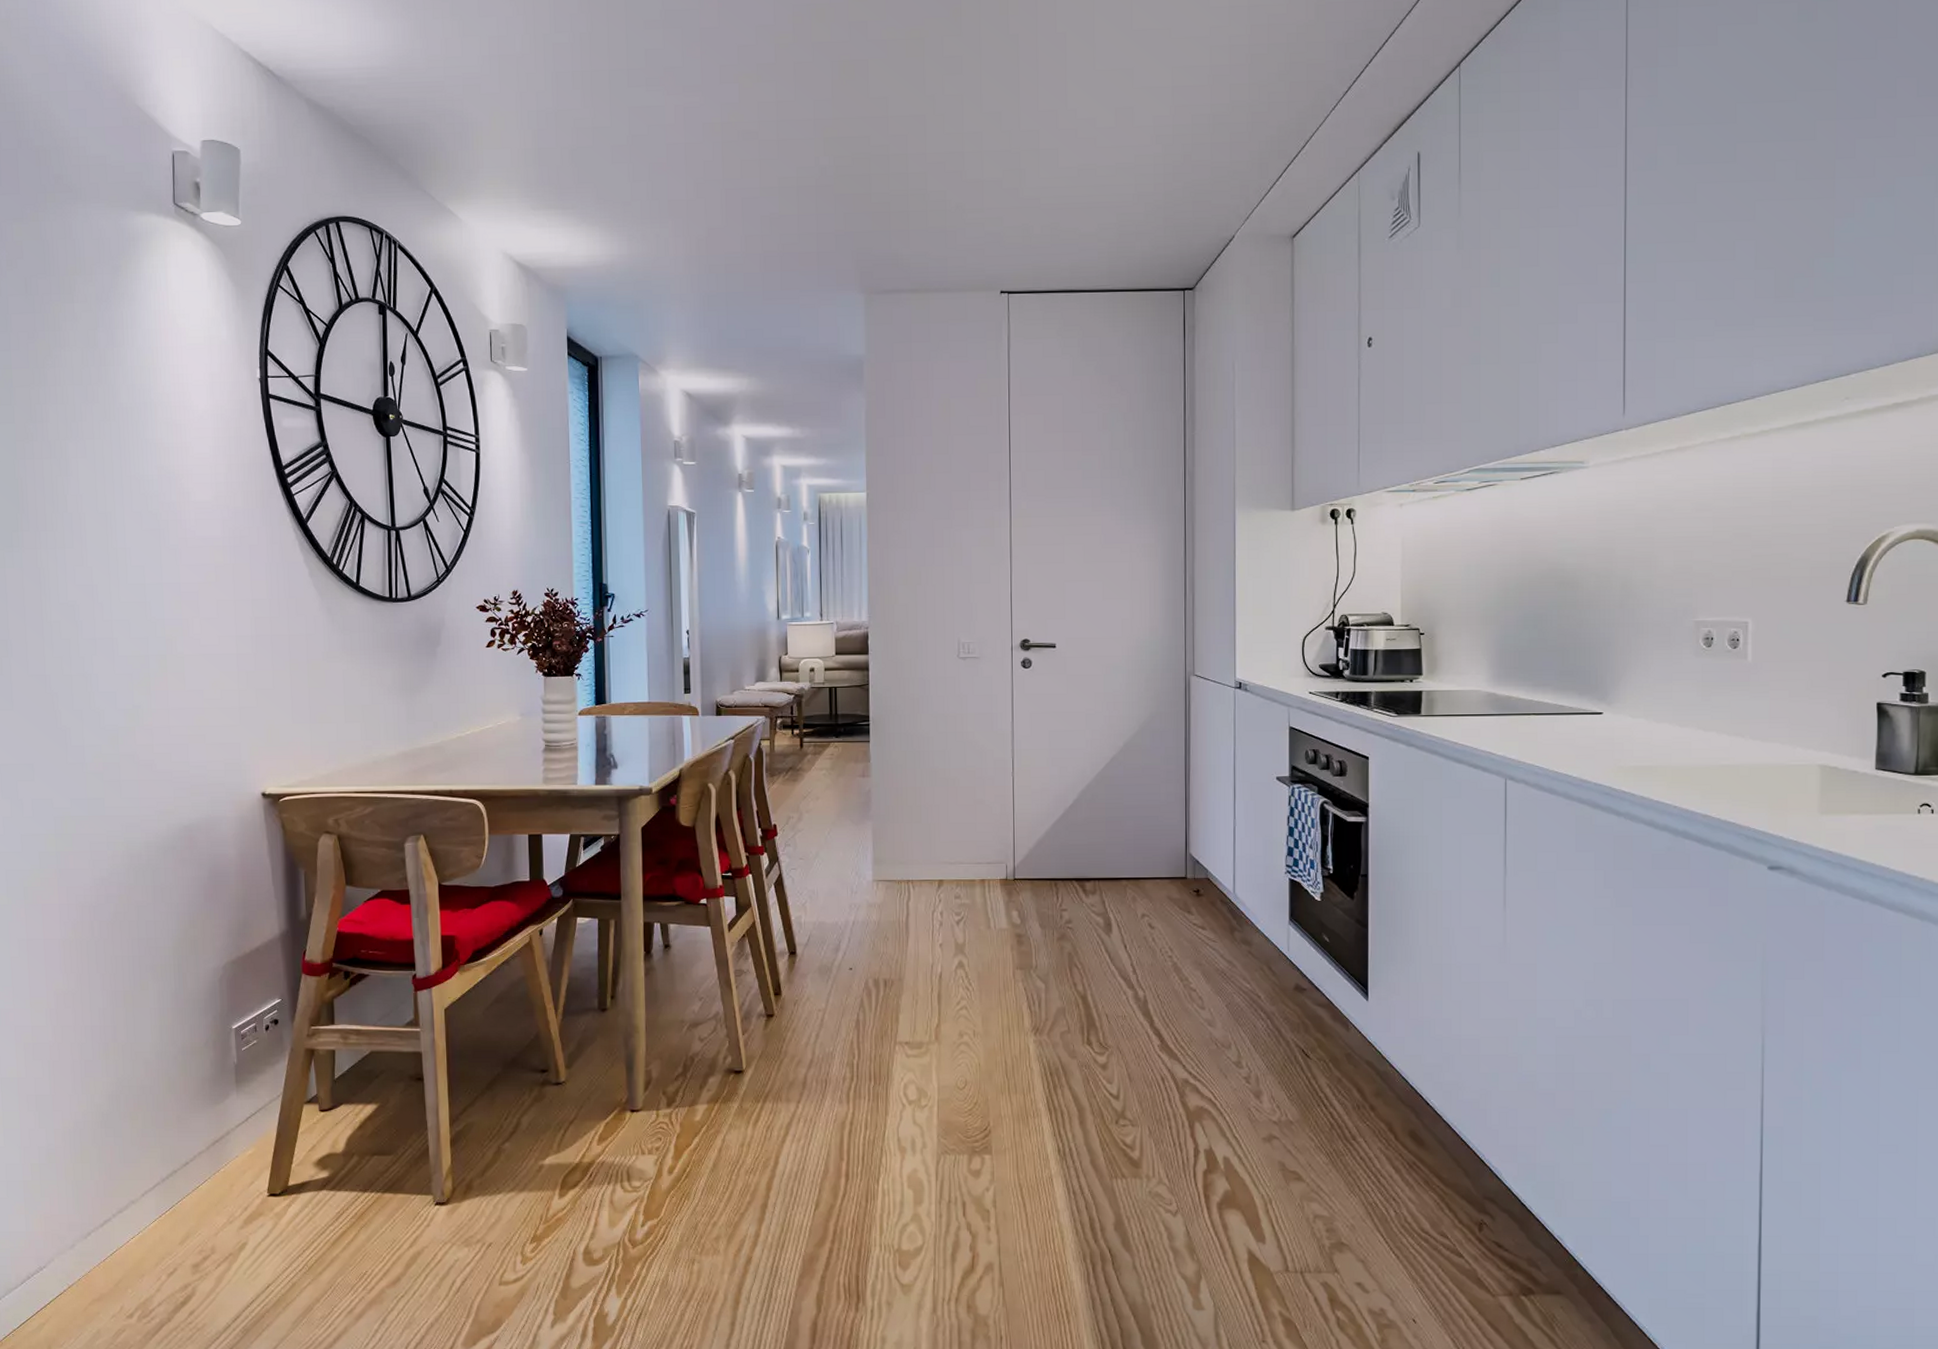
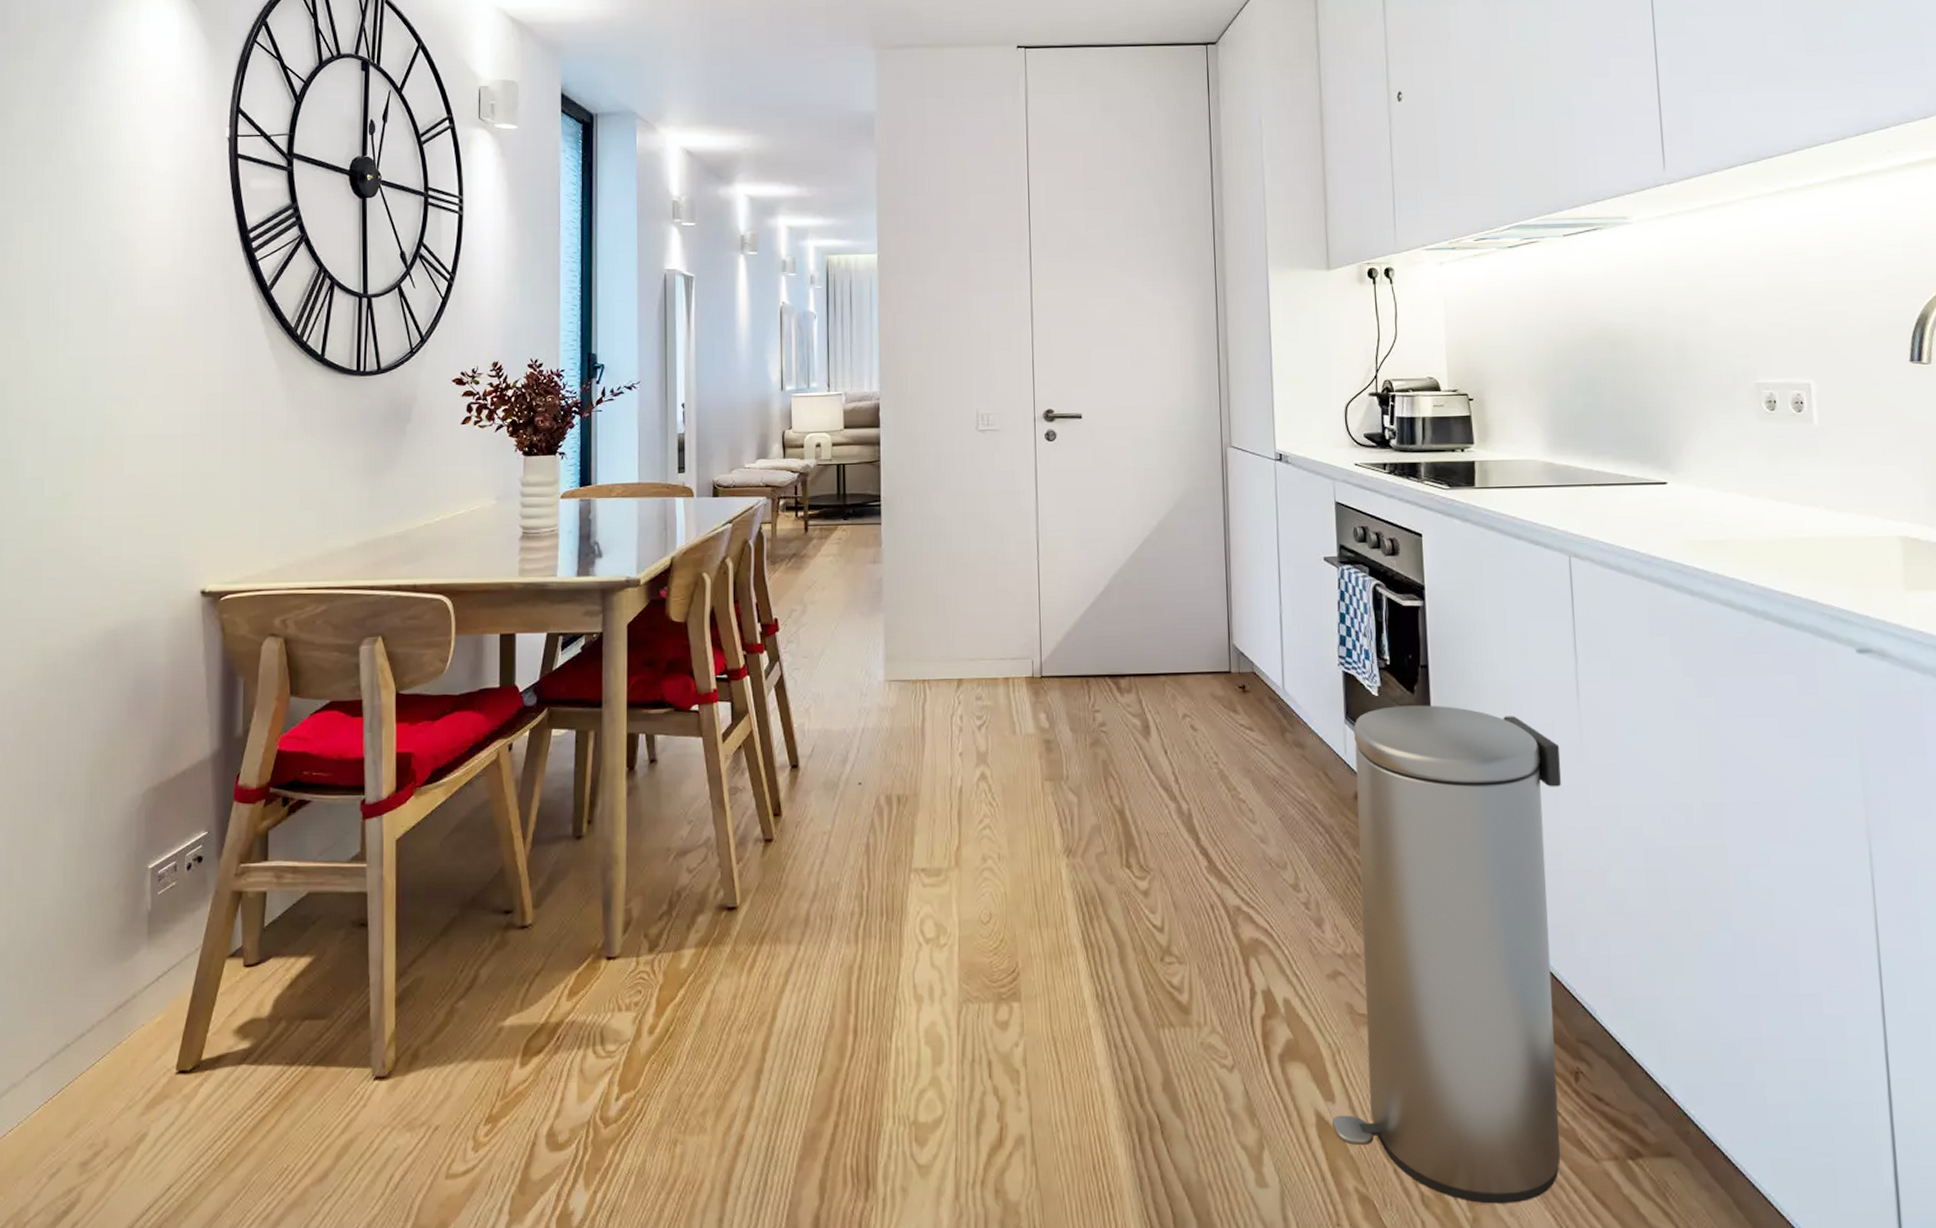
pedal bin: none [1262,909,1485,1328] -> present [1332,705,1562,1204]

